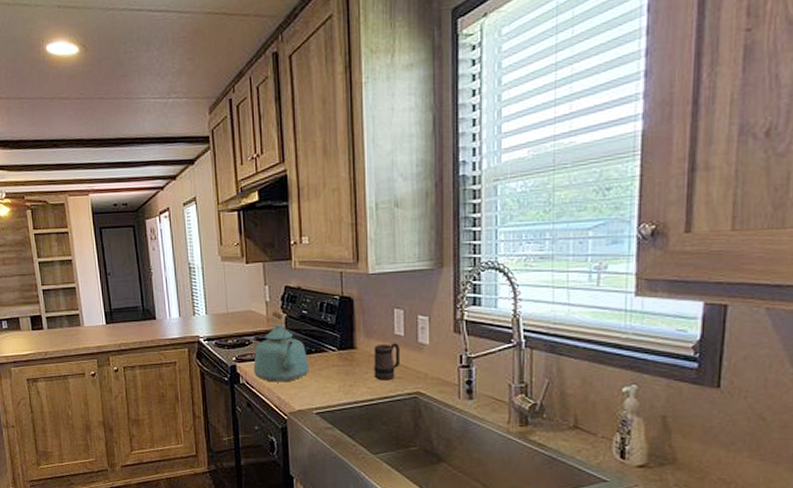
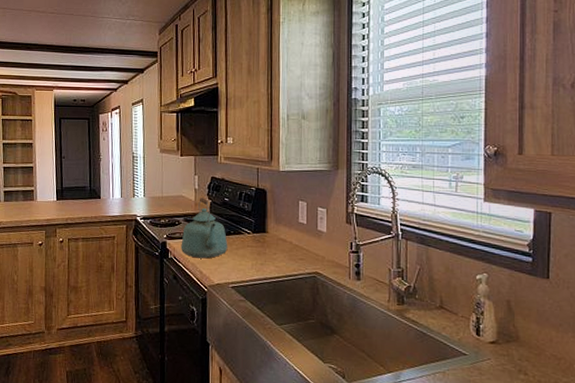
mug: present [373,343,399,381] -> none [281,230,302,261]

